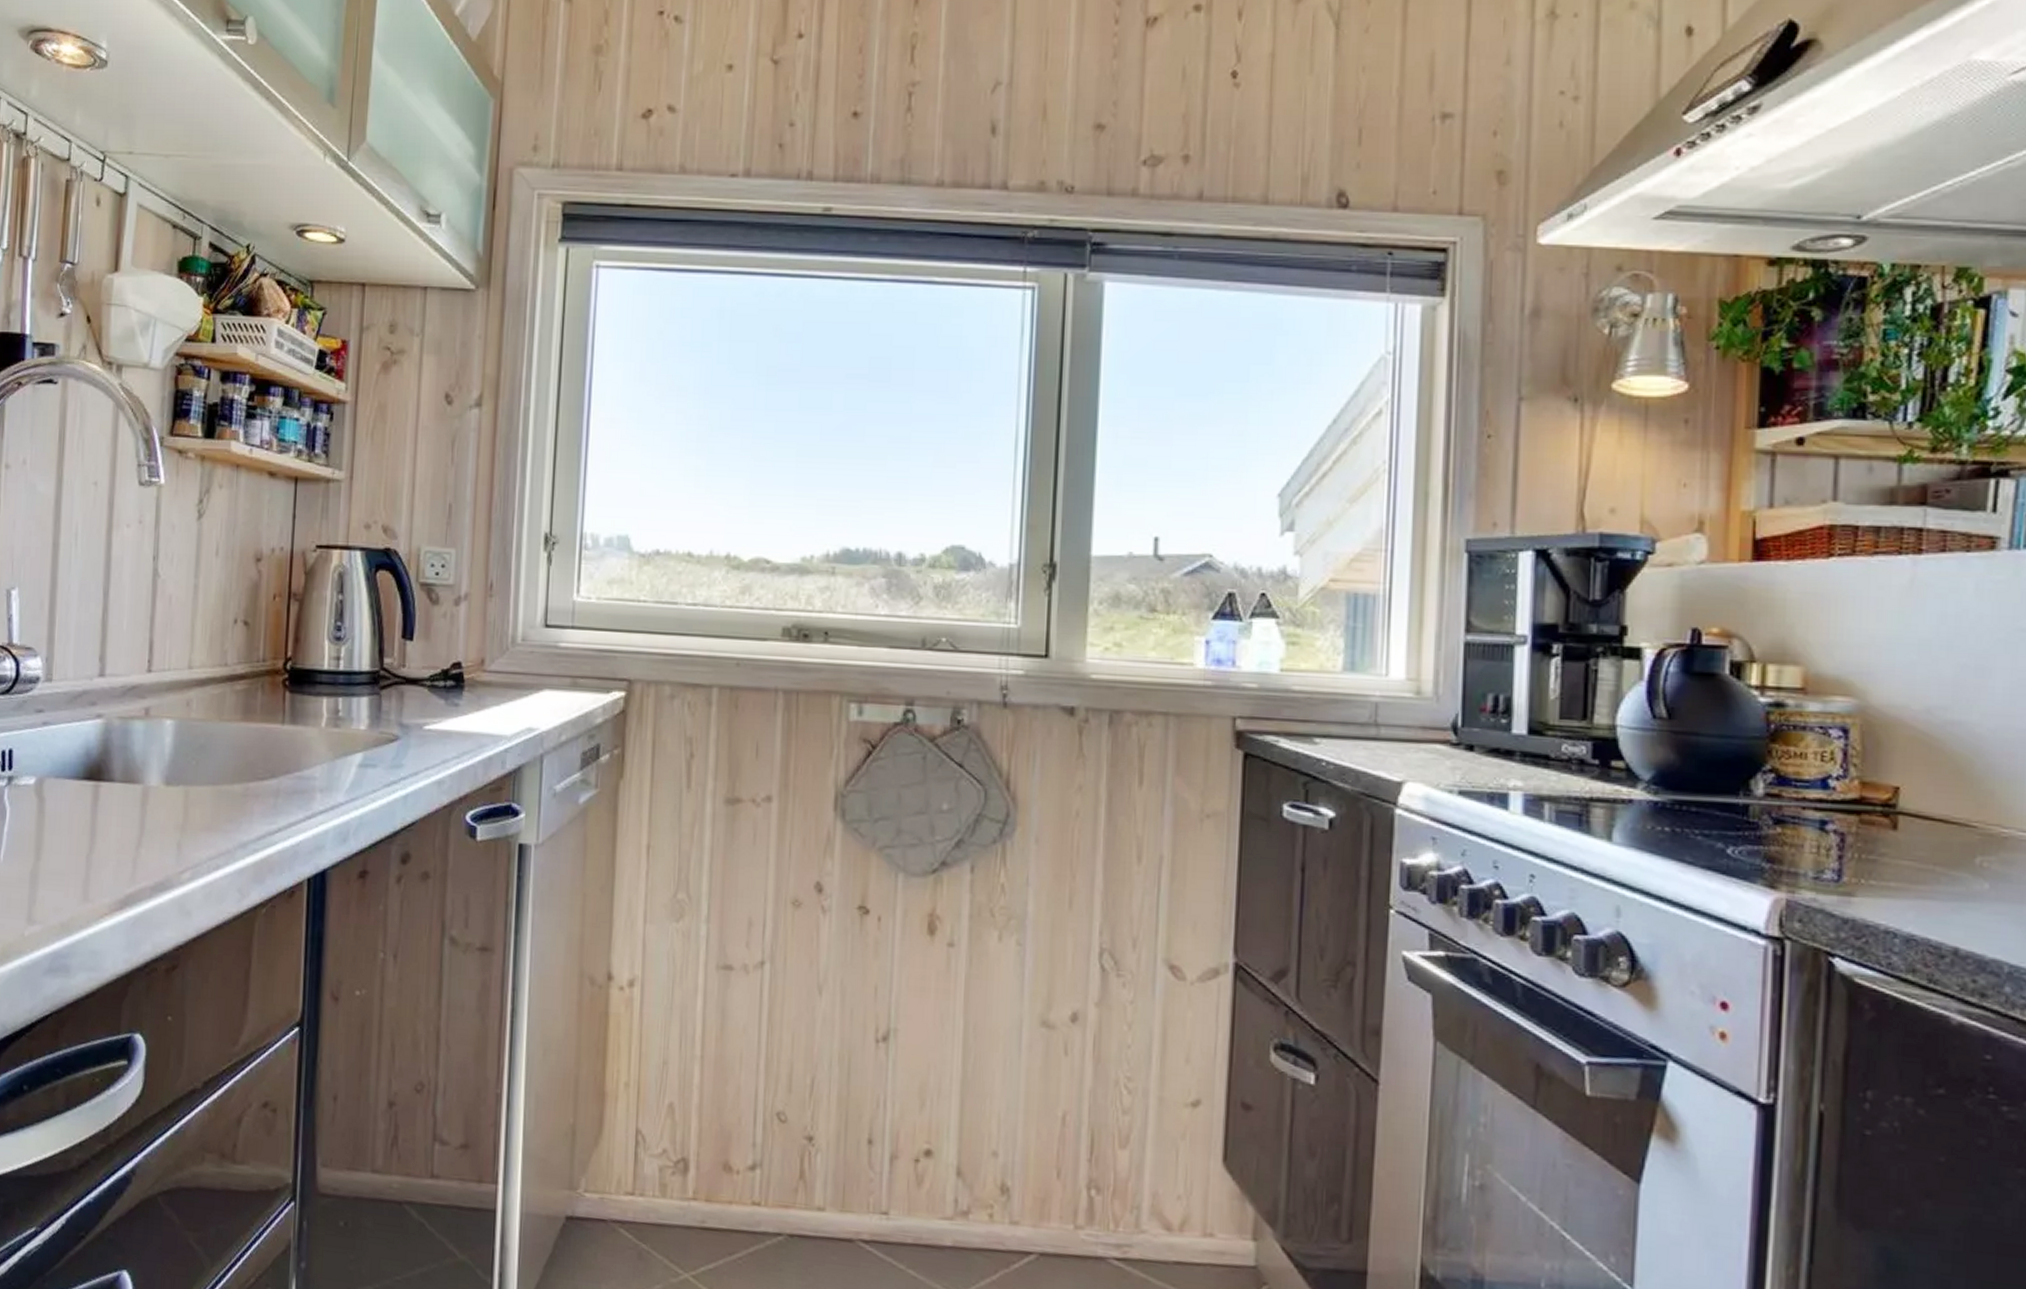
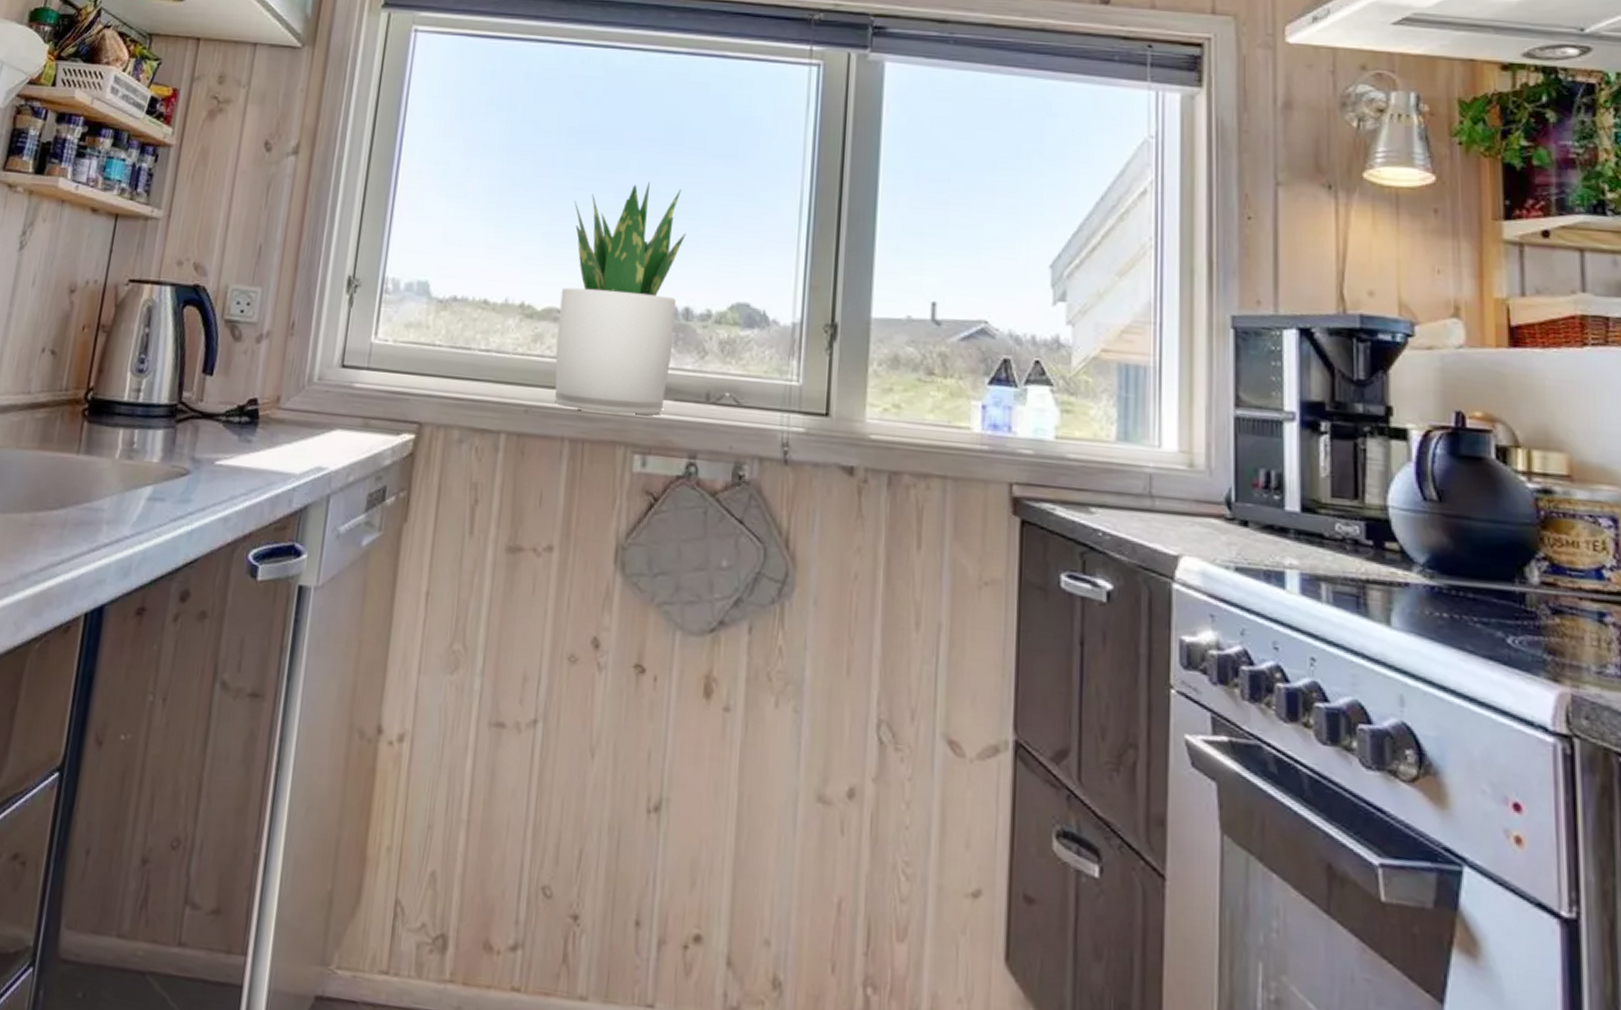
planter: none [765,422,896,664] -> present [555,182,686,416]

